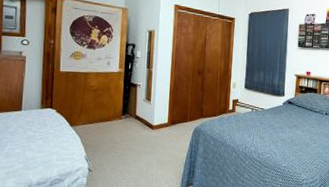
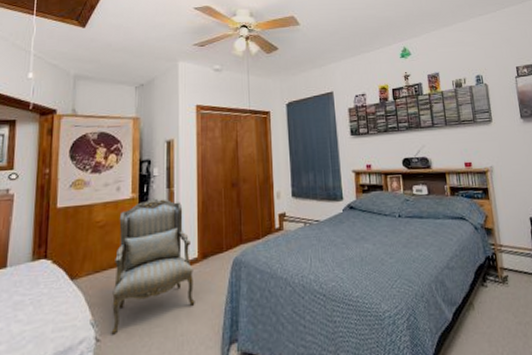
armchair: none [100,74,164,169] -> present [111,198,195,336]

